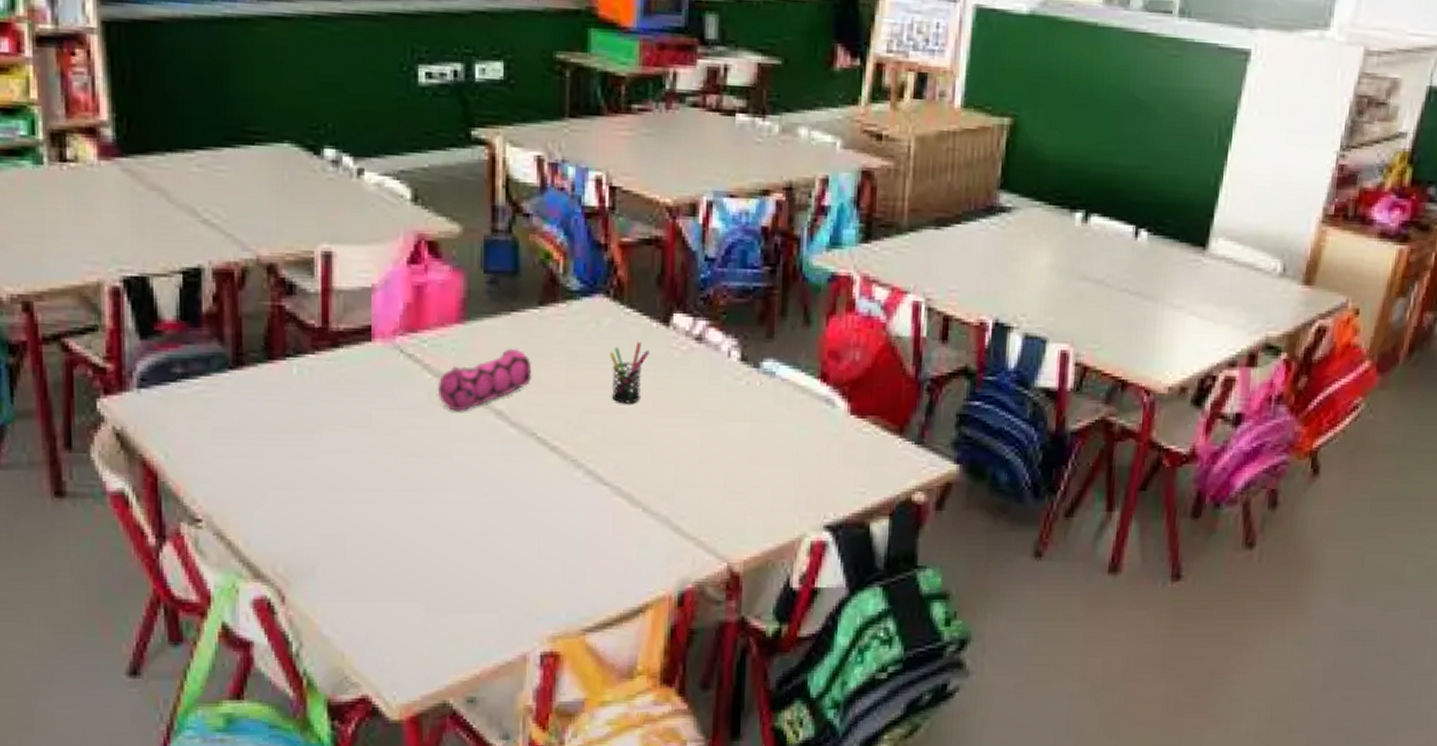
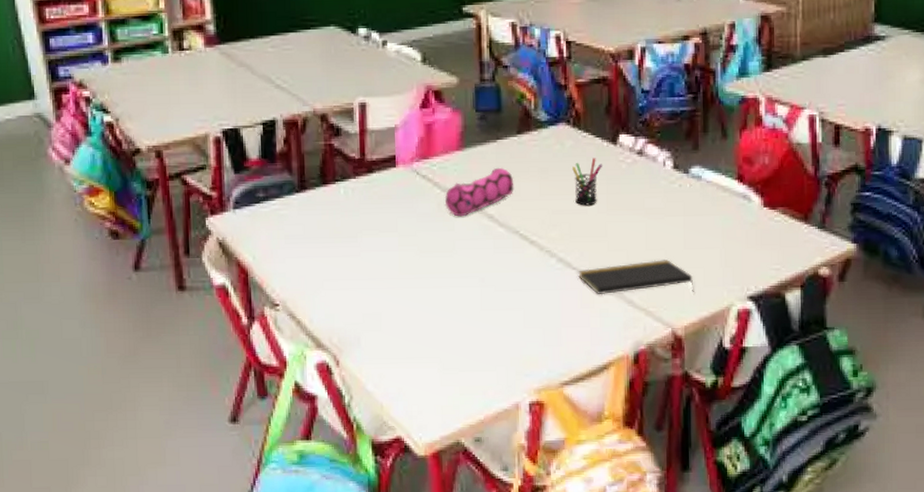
notepad: none [612,476,759,519] -> present [578,260,694,295]

